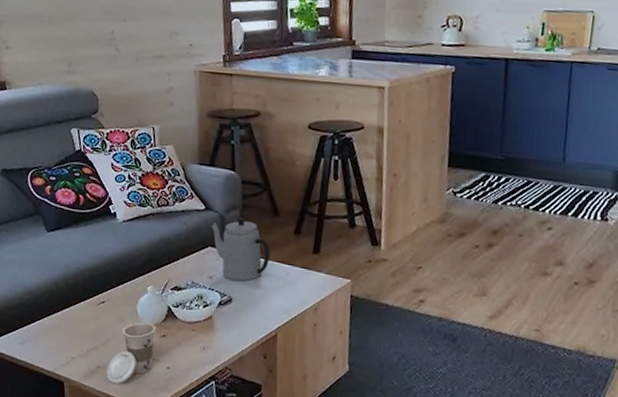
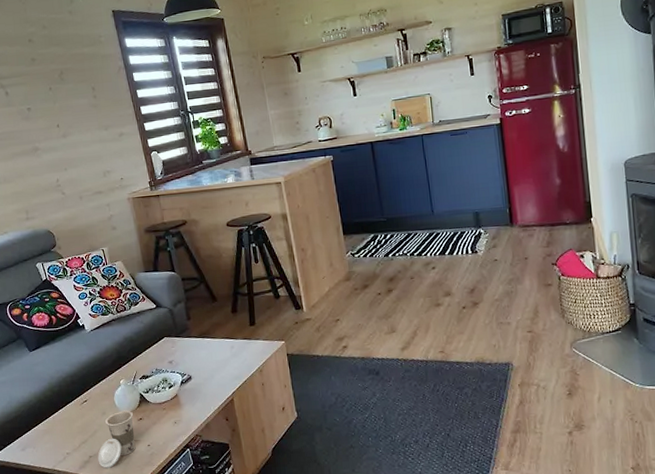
teapot: present [210,218,270,282] -> none [163,308,216,362]

